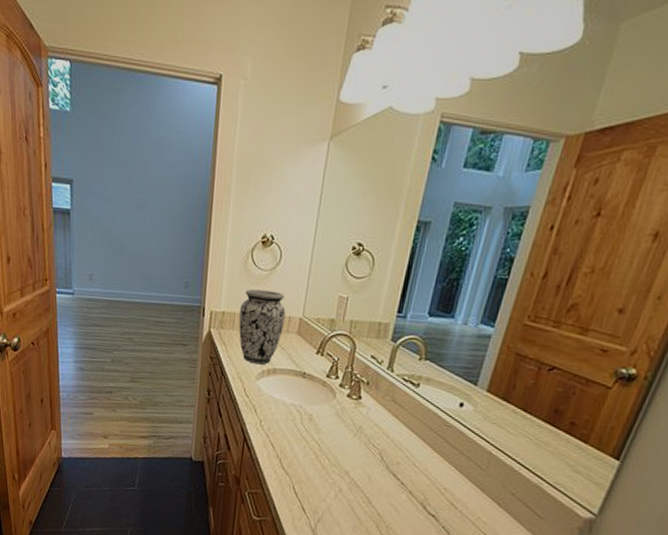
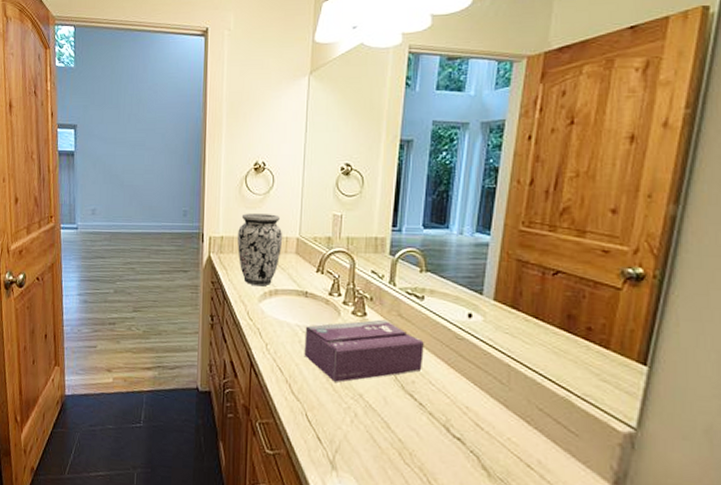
tissue box: none [297,403,413,460] -> present [304,319,424,382]

